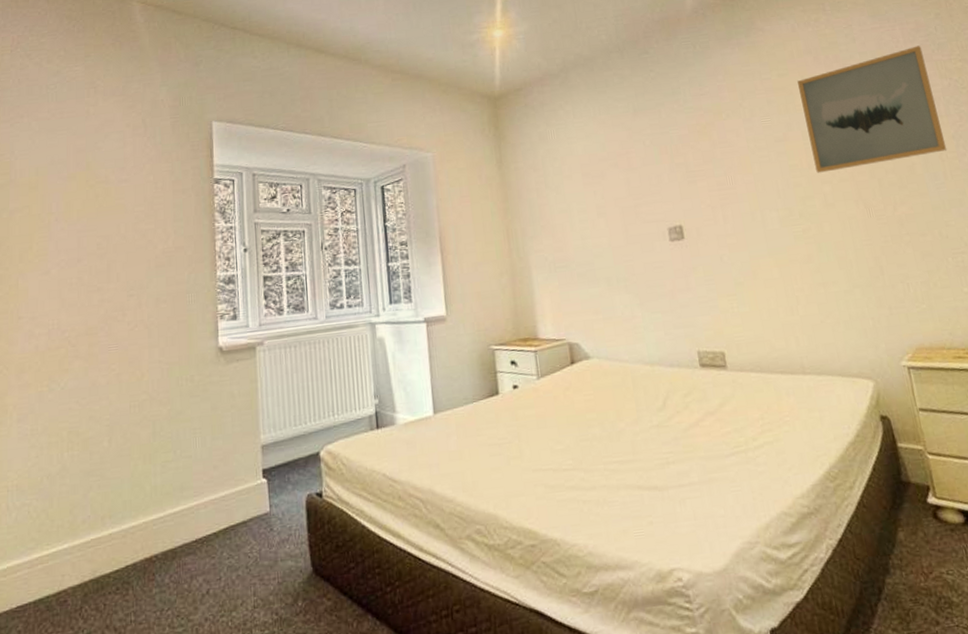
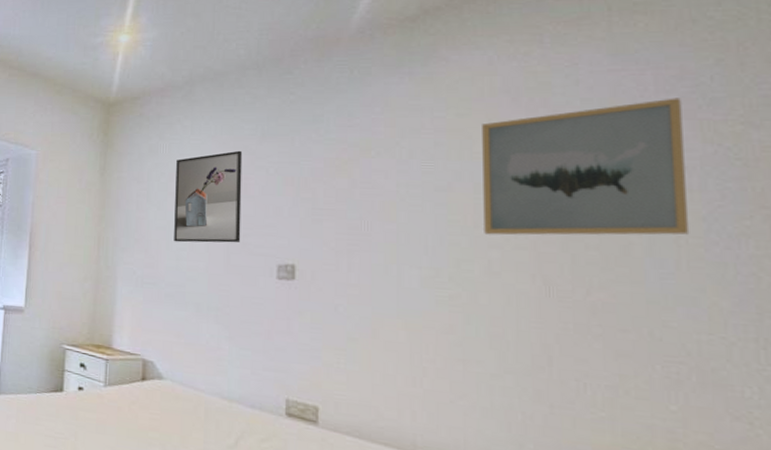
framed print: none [565,127,634,223] -> present [174,150,243,243]

